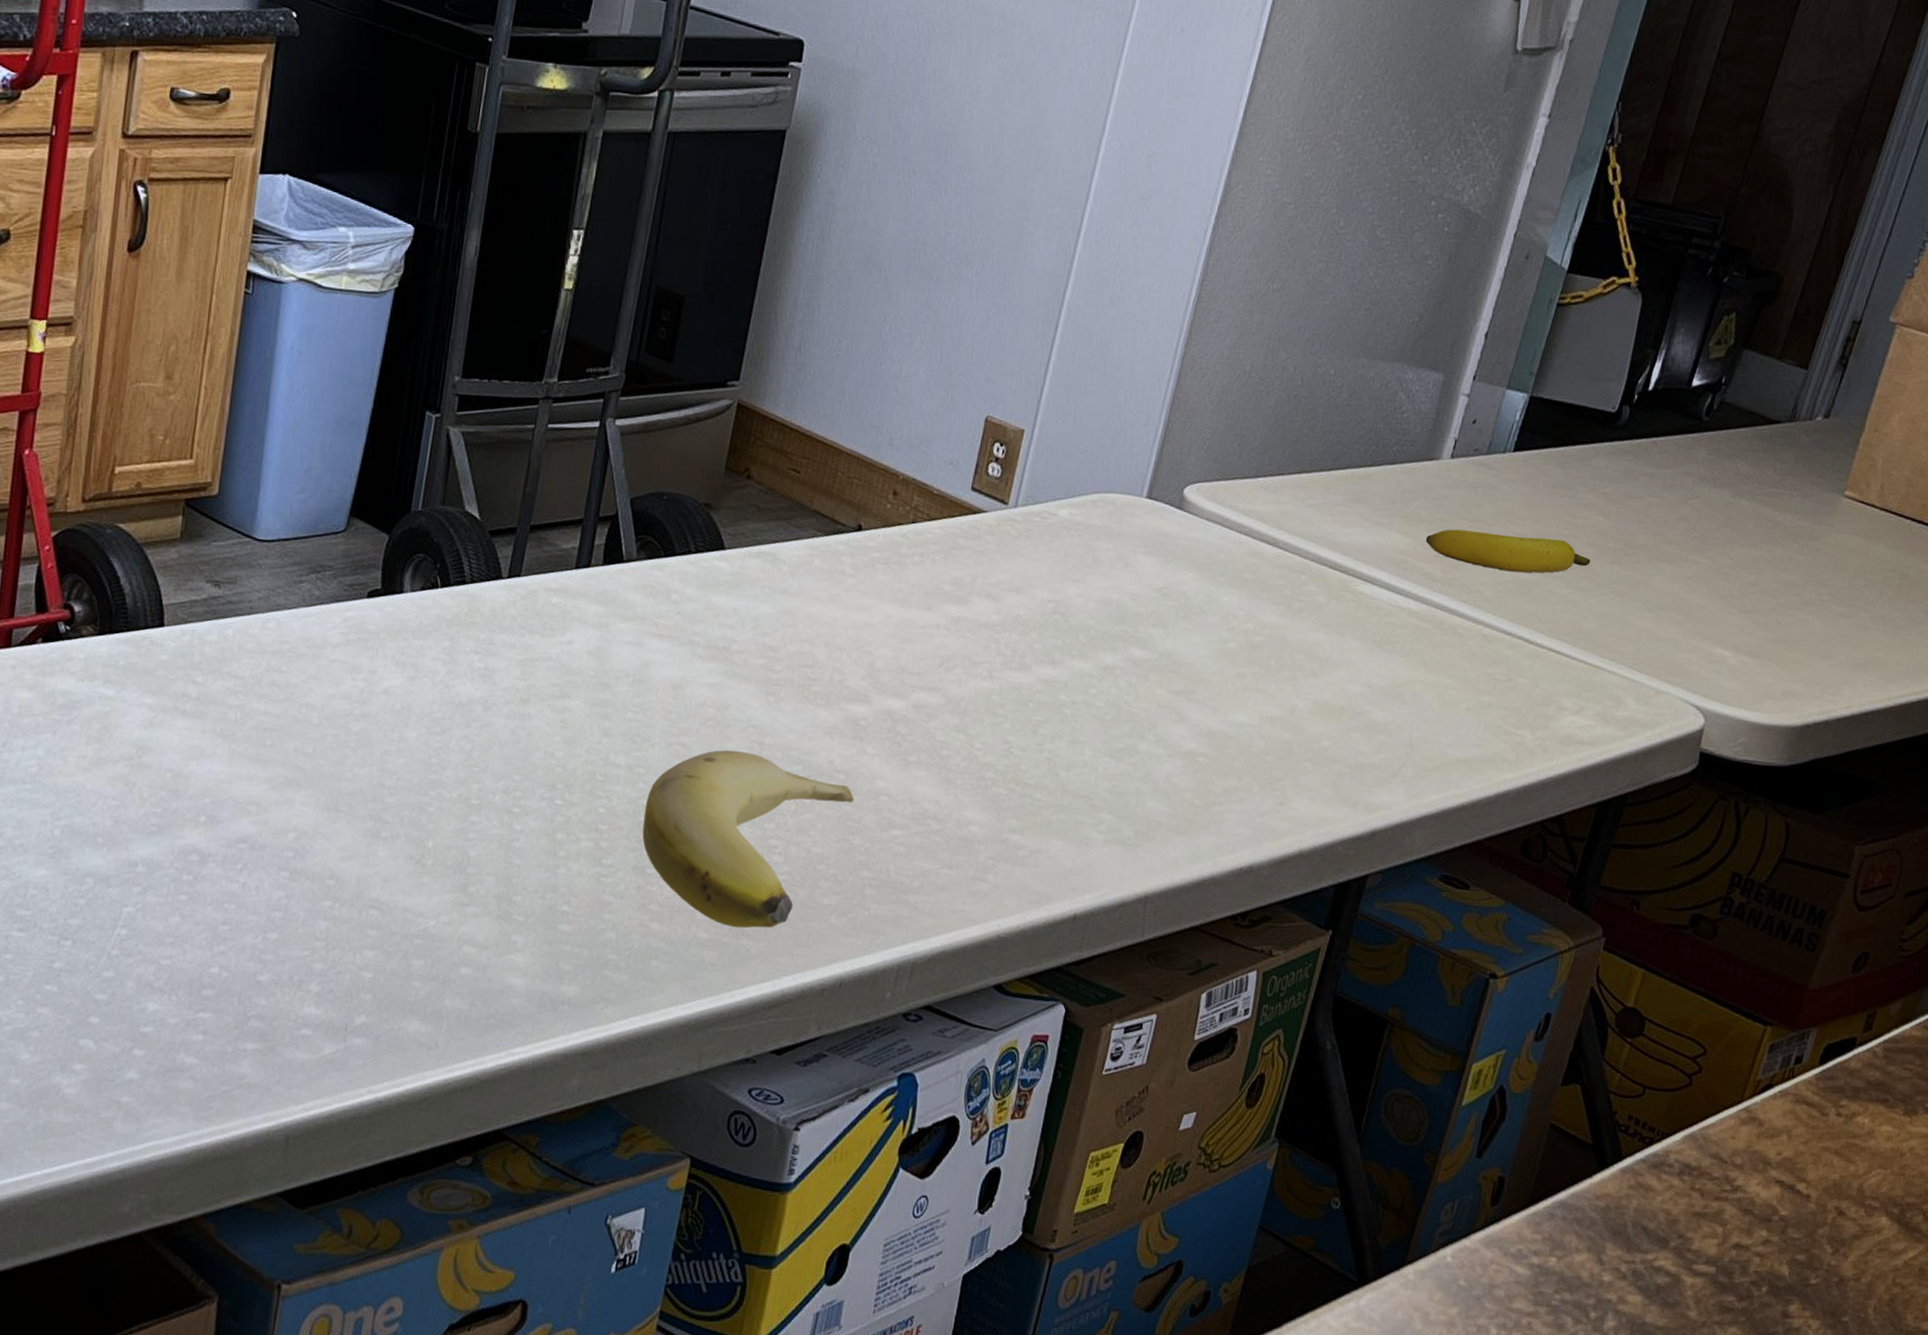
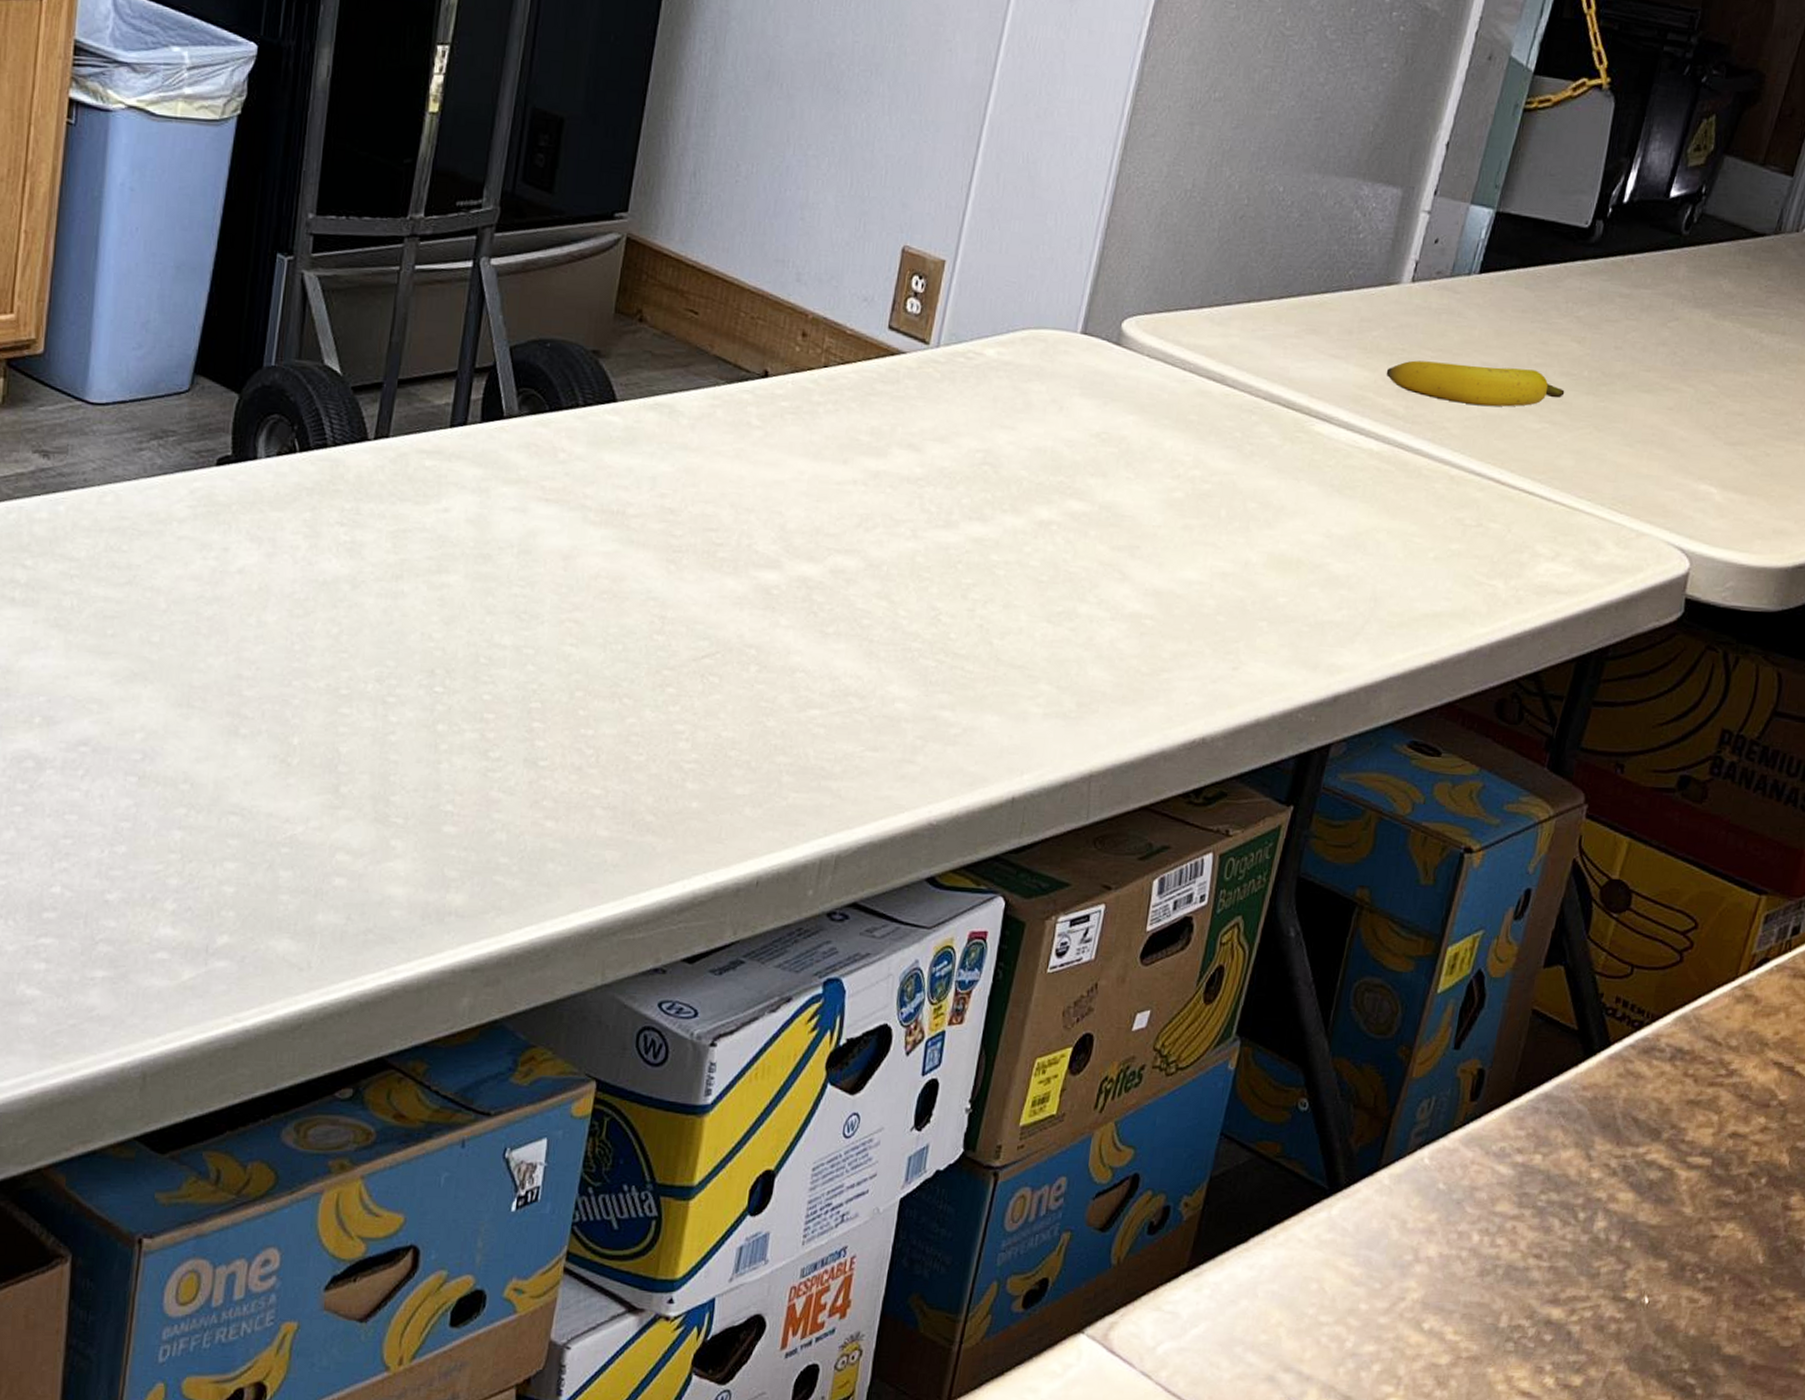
banana: present [642,750,854,929] -> none [533,625,767,824]

